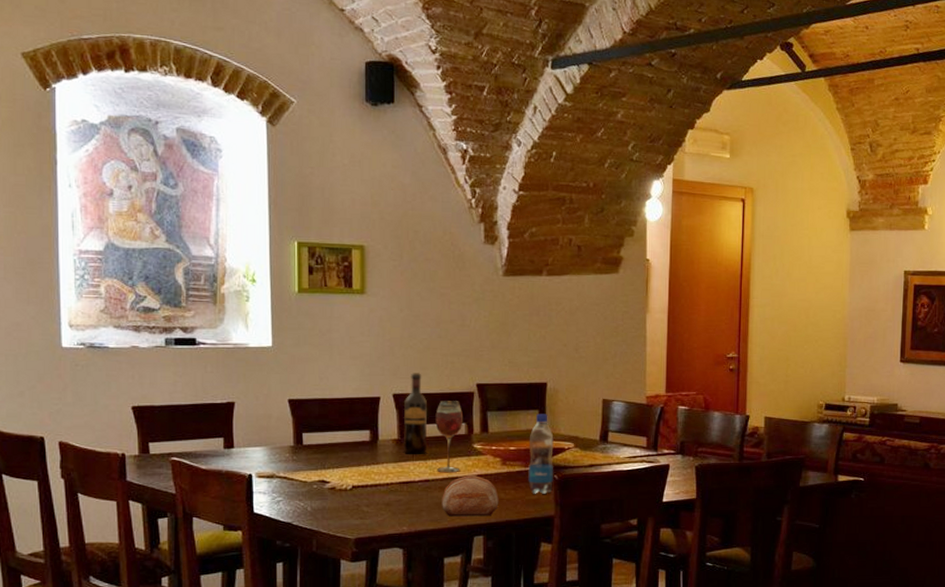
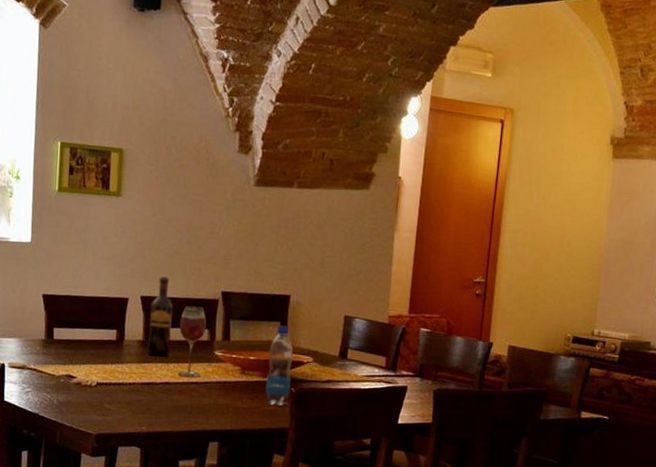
bread: present [442,475,499,517] -> none [180,381,236,423]

